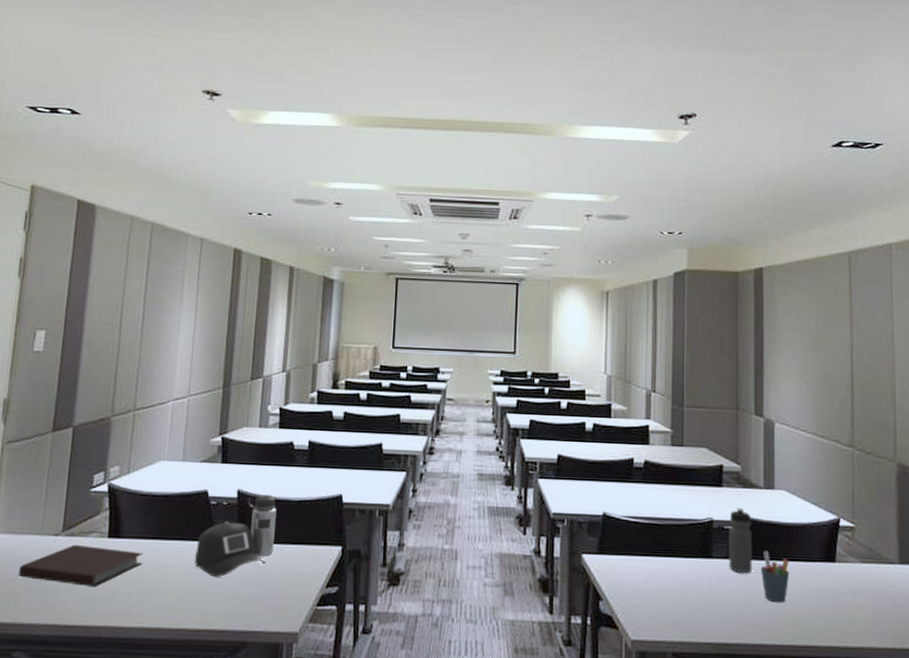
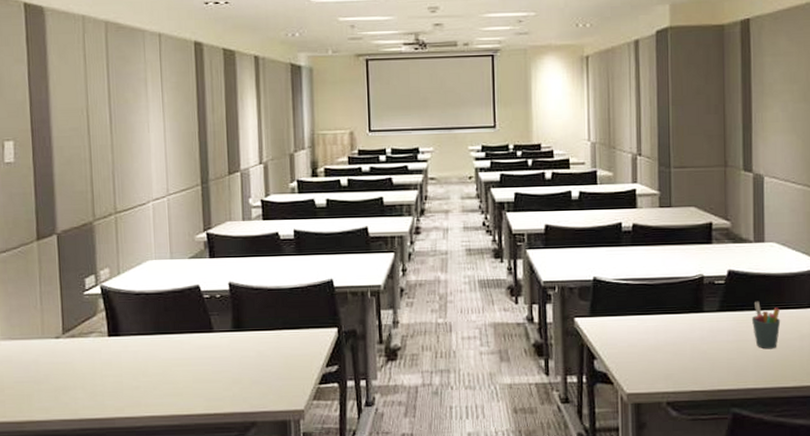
notebook: present [19,544,144,586] -> none [27,345,145,382]
water bottle: present [195,494,276,577] -> none [195,285,271,365]
water bottle: present [729,507,753,574] -> none [720,262,744,325]

